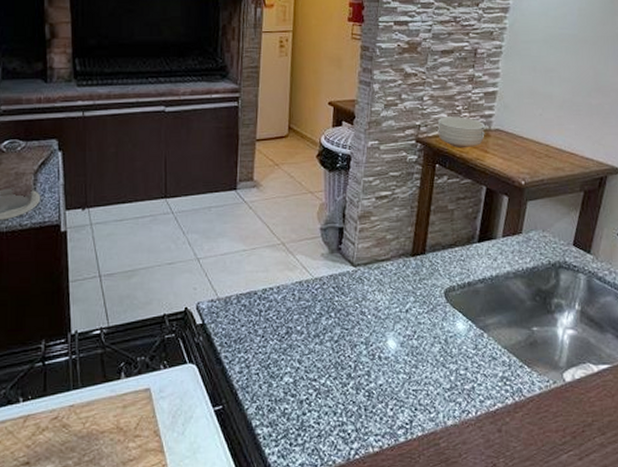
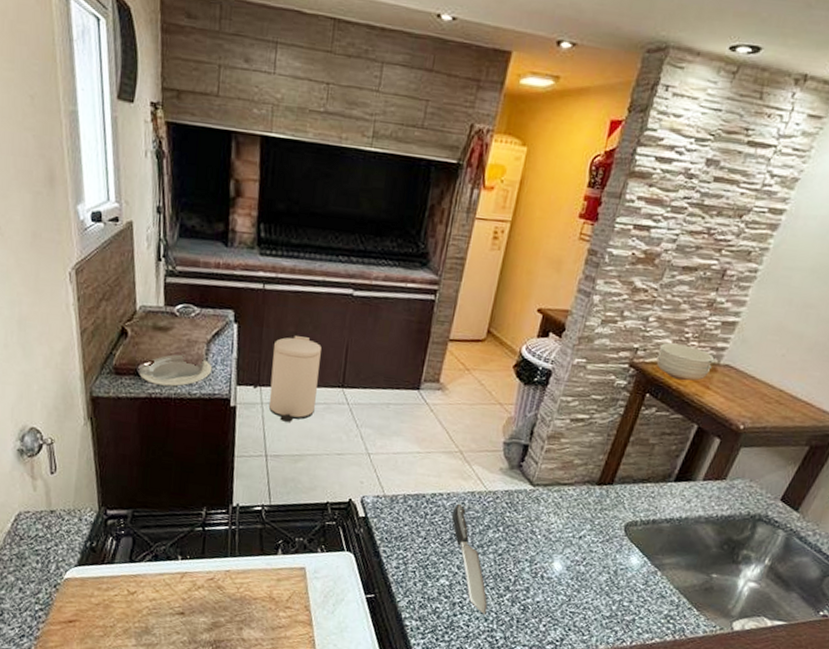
pedal bin: none [97,155,142,239] -> present [269,336,321,422]
kitchen knife: none [284,295,334,408] -> present [451,503,488,615]

